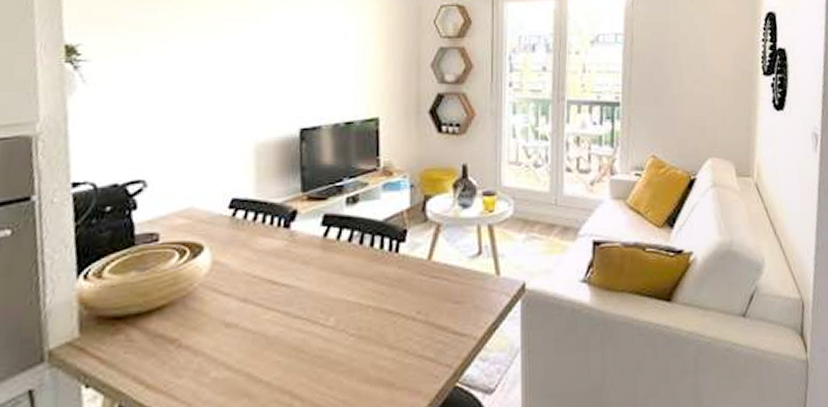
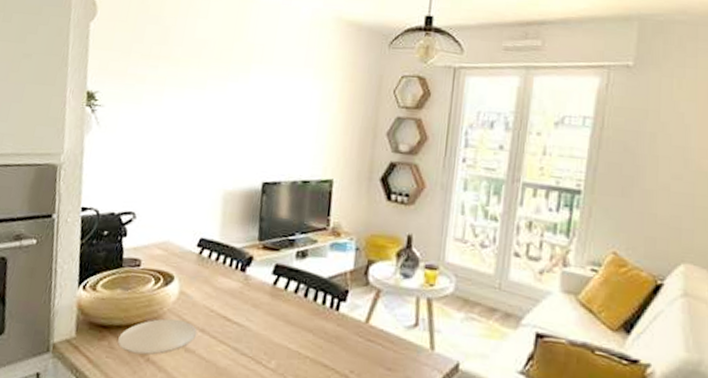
plate: none [138,294,239,342] -> present [118,318,198,355]

